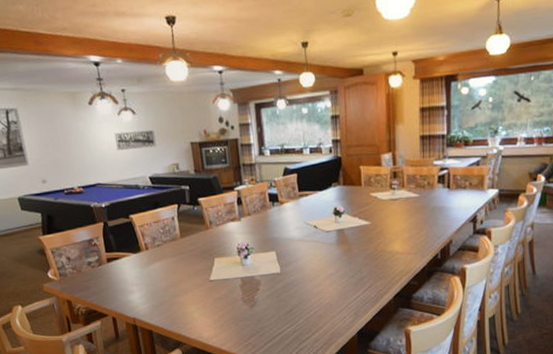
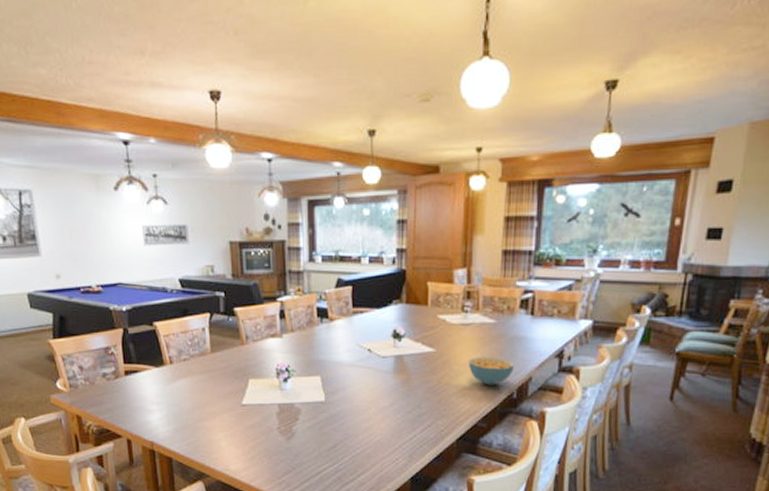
cereal bowl: none [398,225,437,250] -> present [468,356,514,385]

